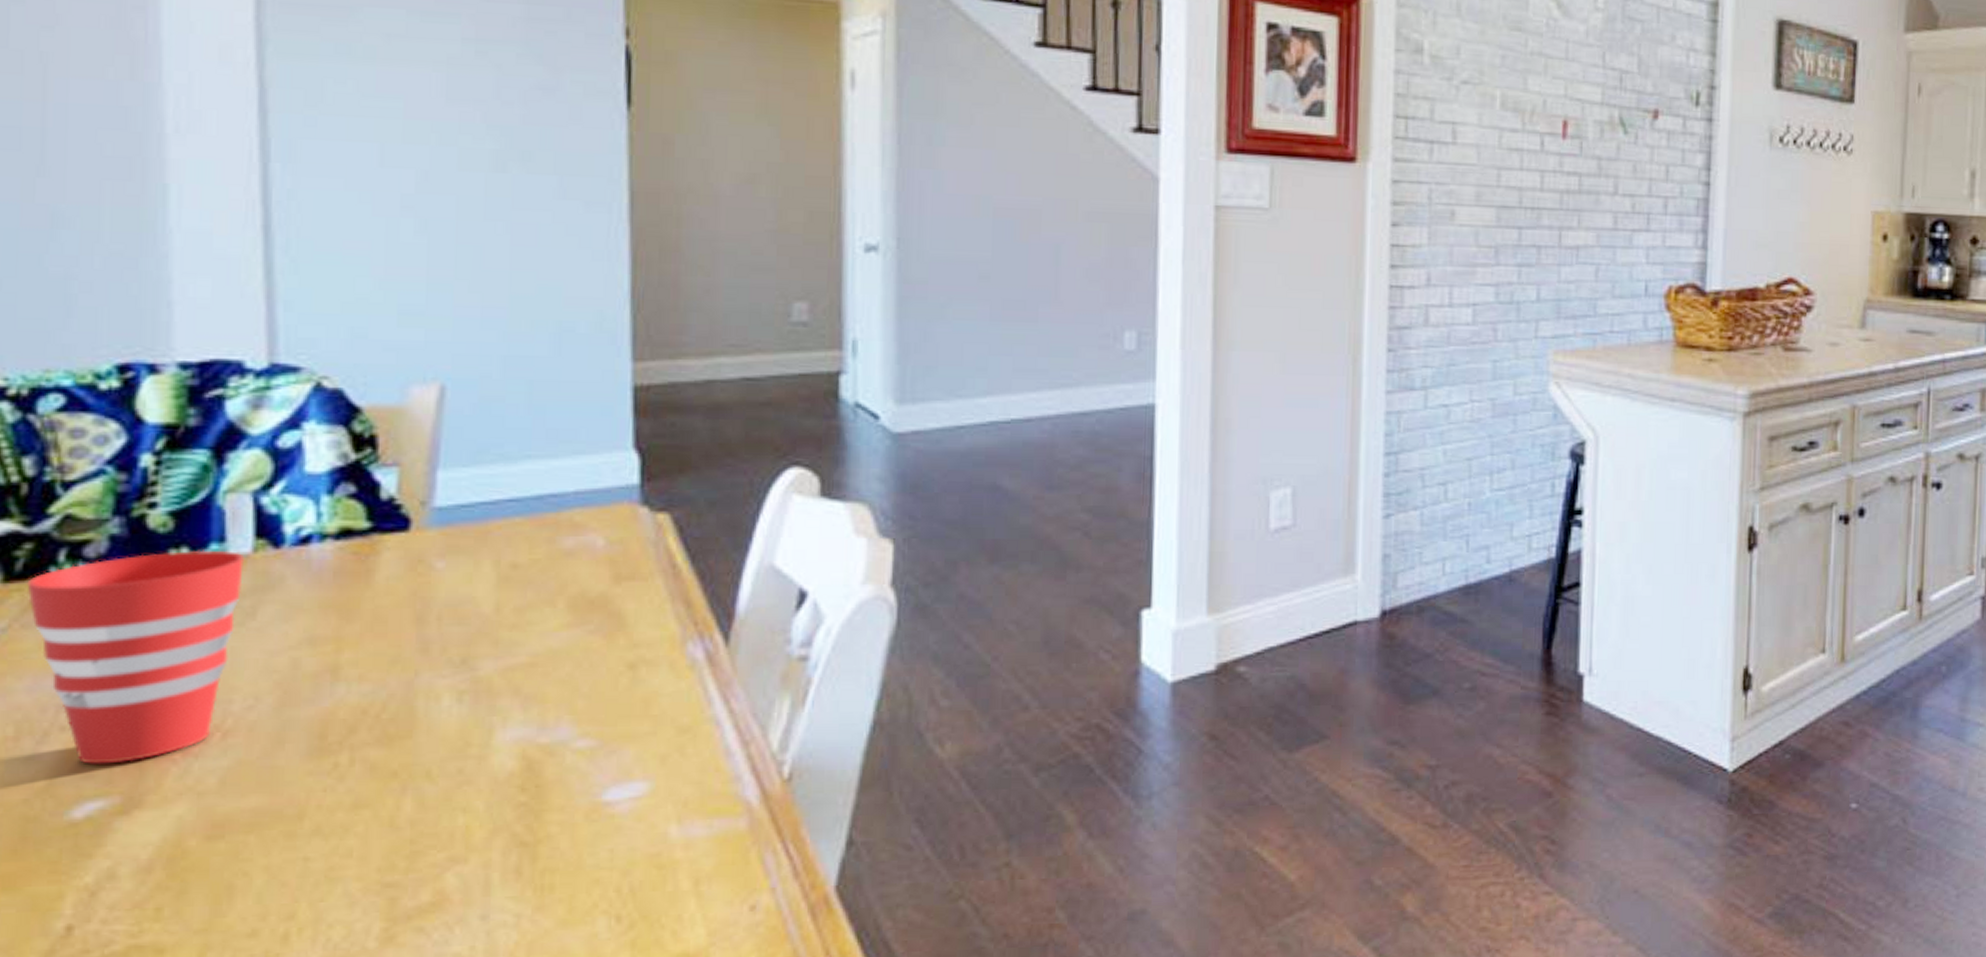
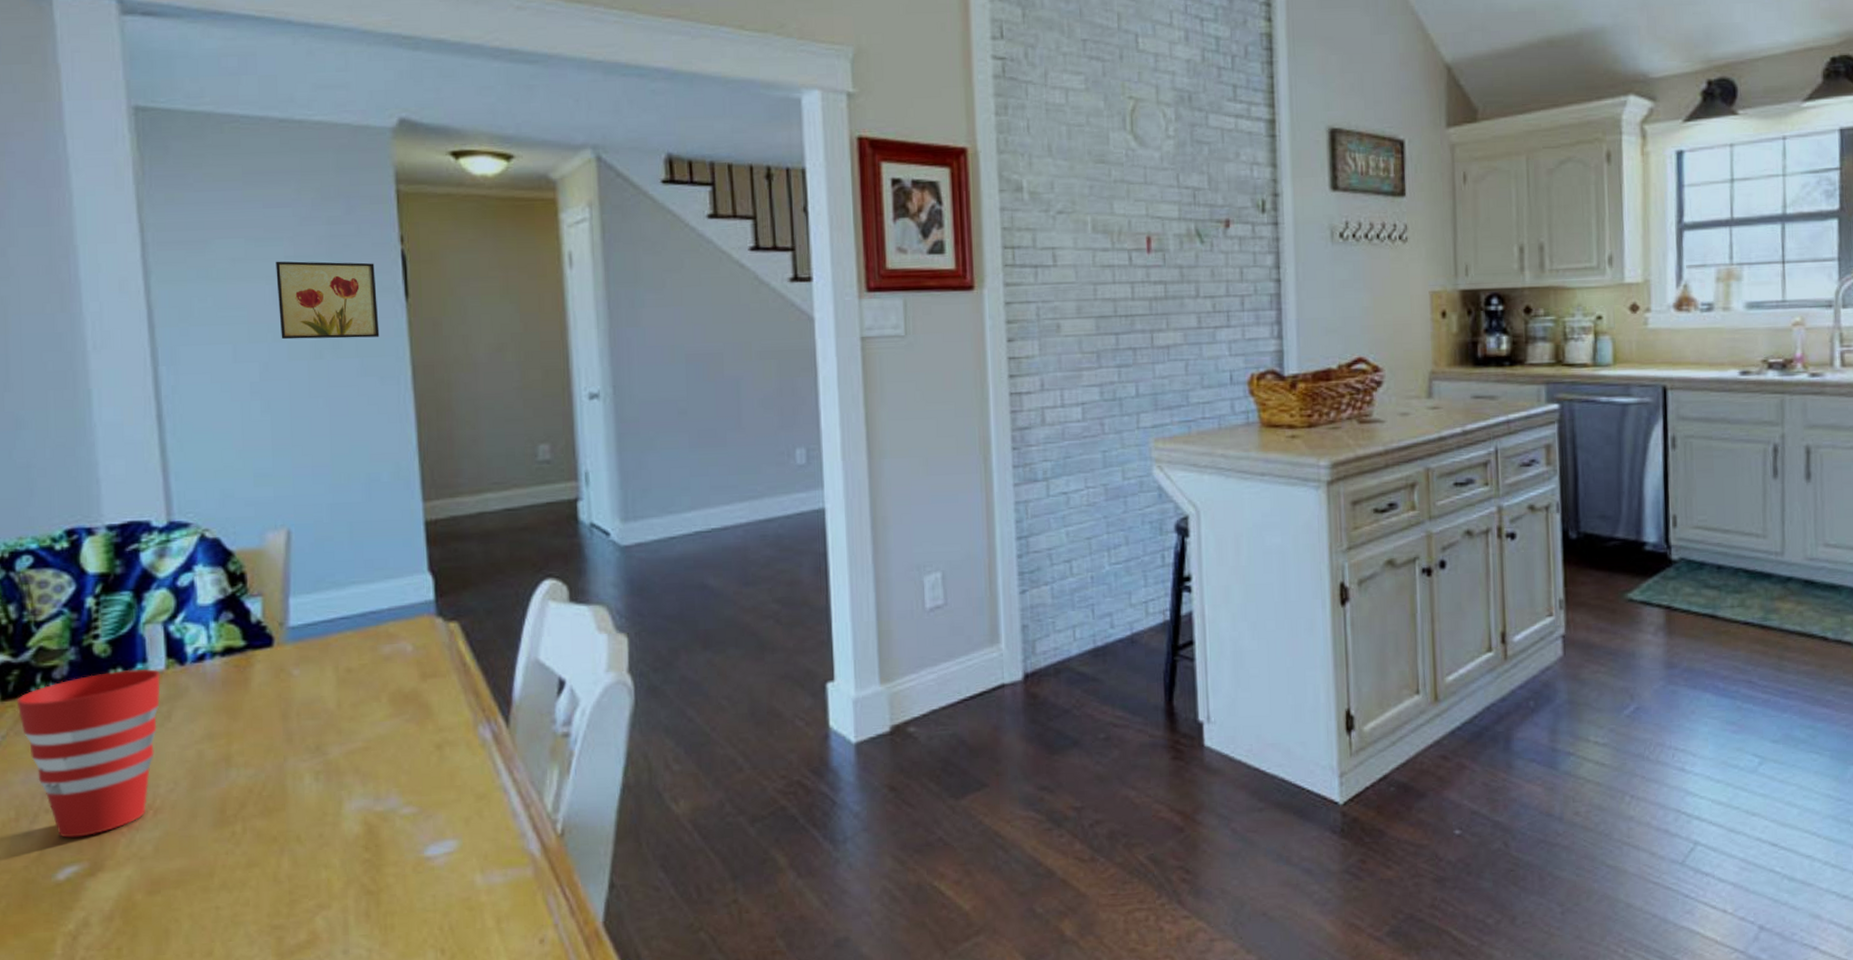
wall art: none [448,43,588,152] -> present [276,261,380,340]

